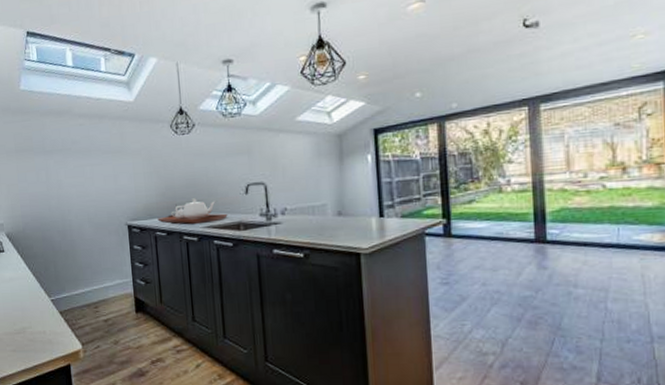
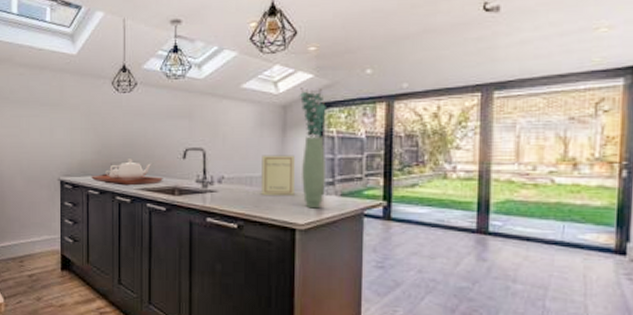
book: none [322,181,356,224] -> present [261,155,295,197]
vase: none [352,115,385,232] -> present [299,88,328,209]

